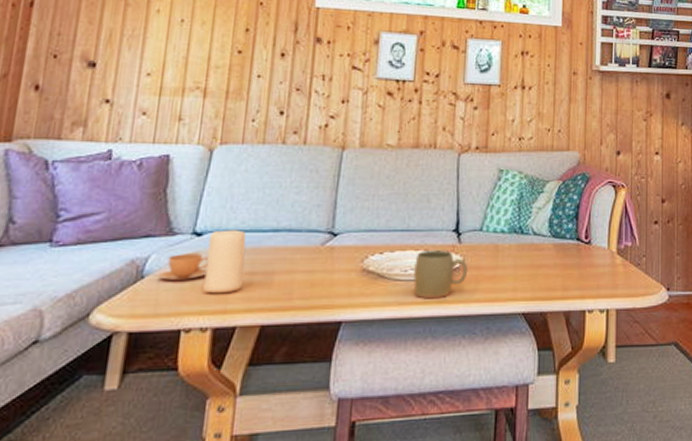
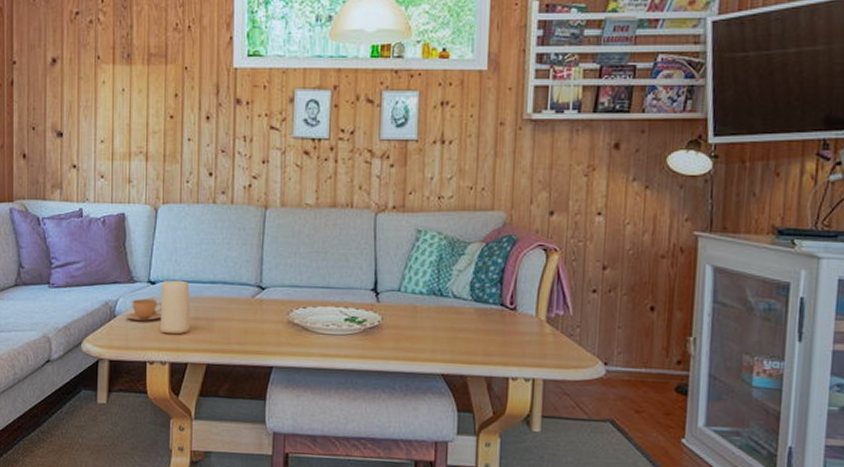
mug: present [413,251,468,299] -> none [335,307,387,354]

